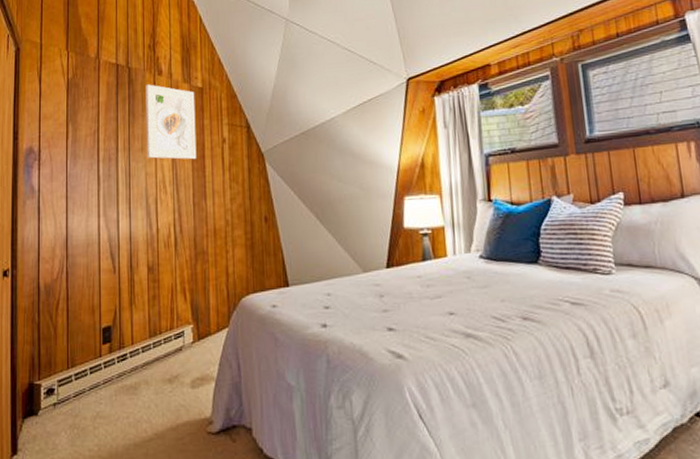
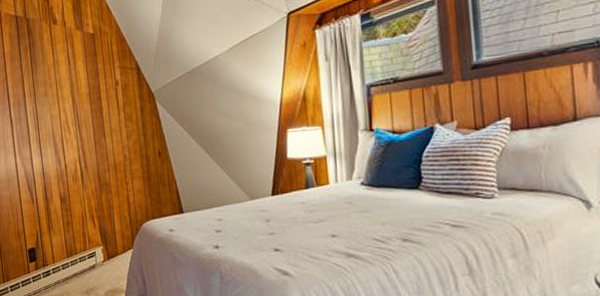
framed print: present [145,84,197,160] -> none [43,33,94,102]

